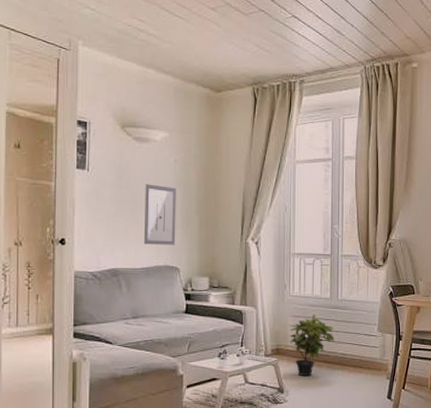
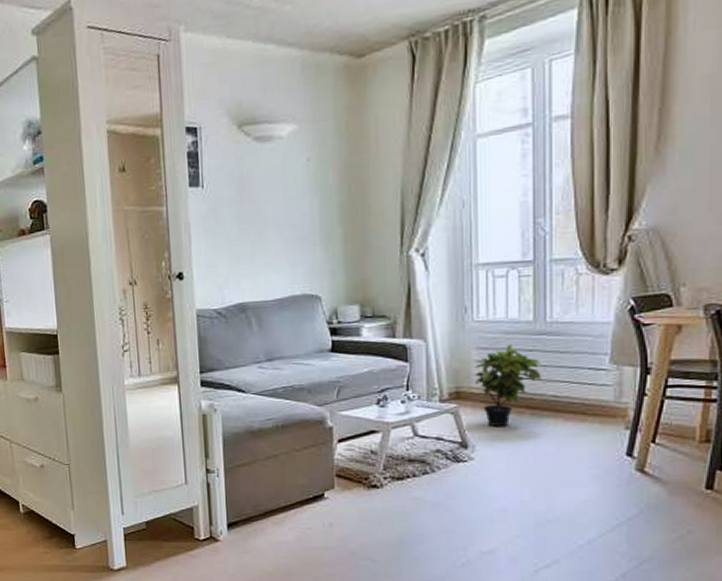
wall art: present [144,184,176,245] -> none [271,193,314,271]

